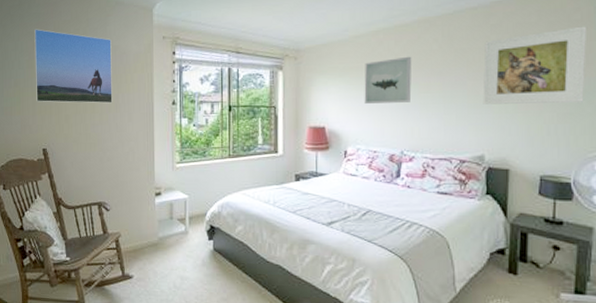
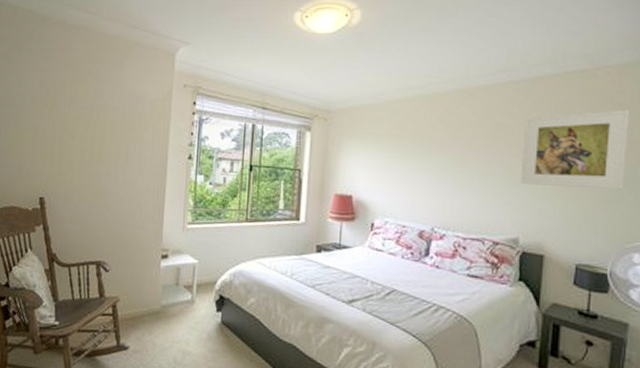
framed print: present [34,29,113,104] -> none [37,65,127,153]
wall art: present [364,56,412,104] -> none [396,126,449,176]

